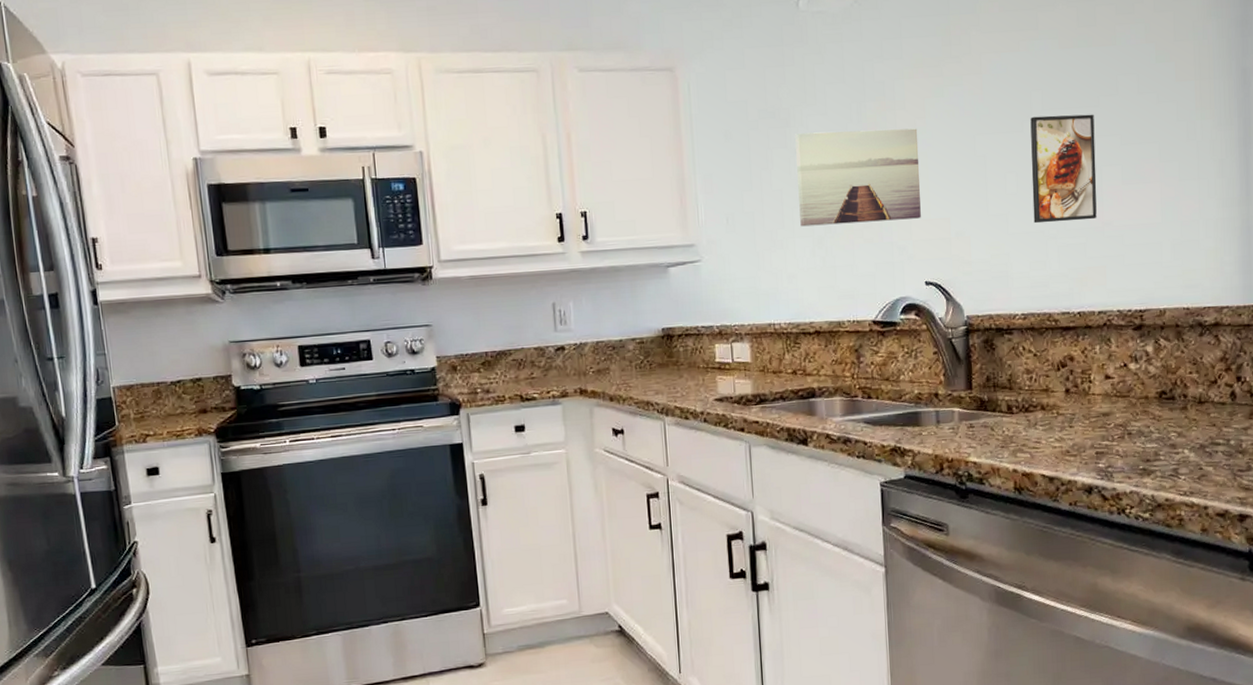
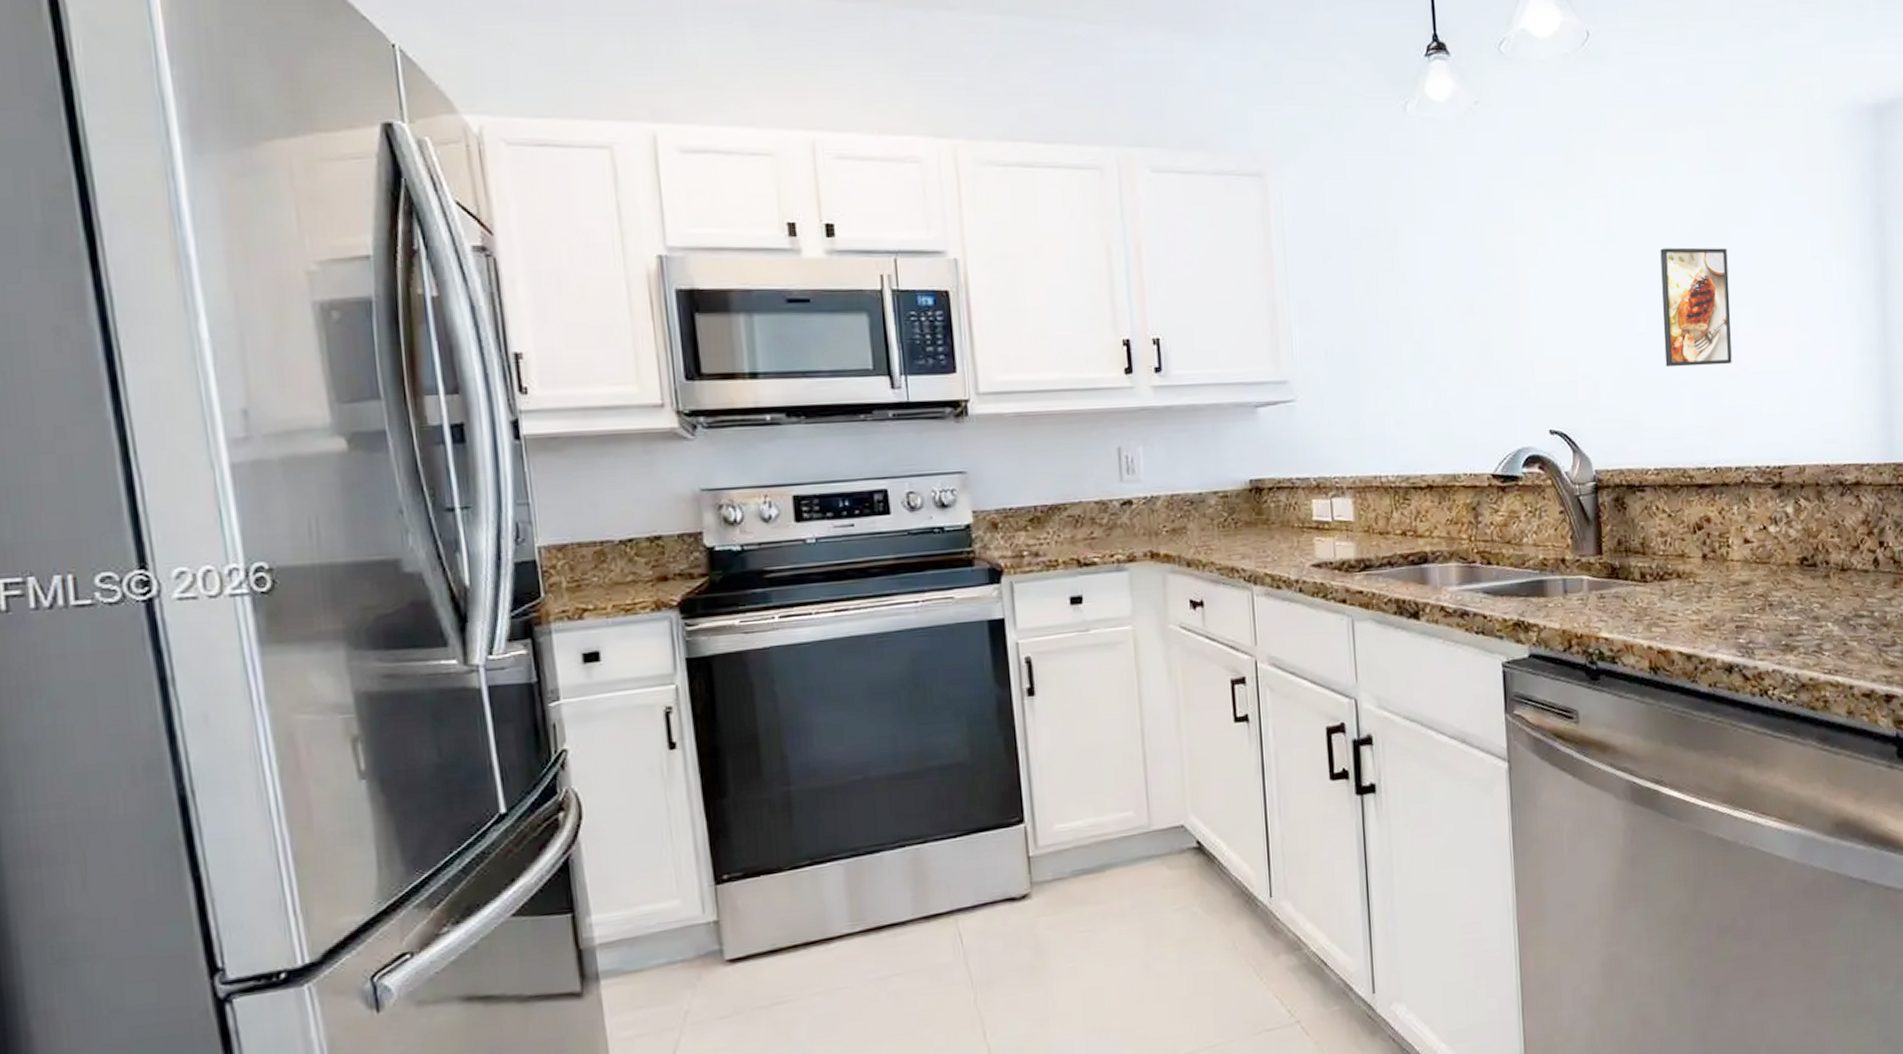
wall art: present [795,128,921,227] -> none [1403,255,1544,364]

